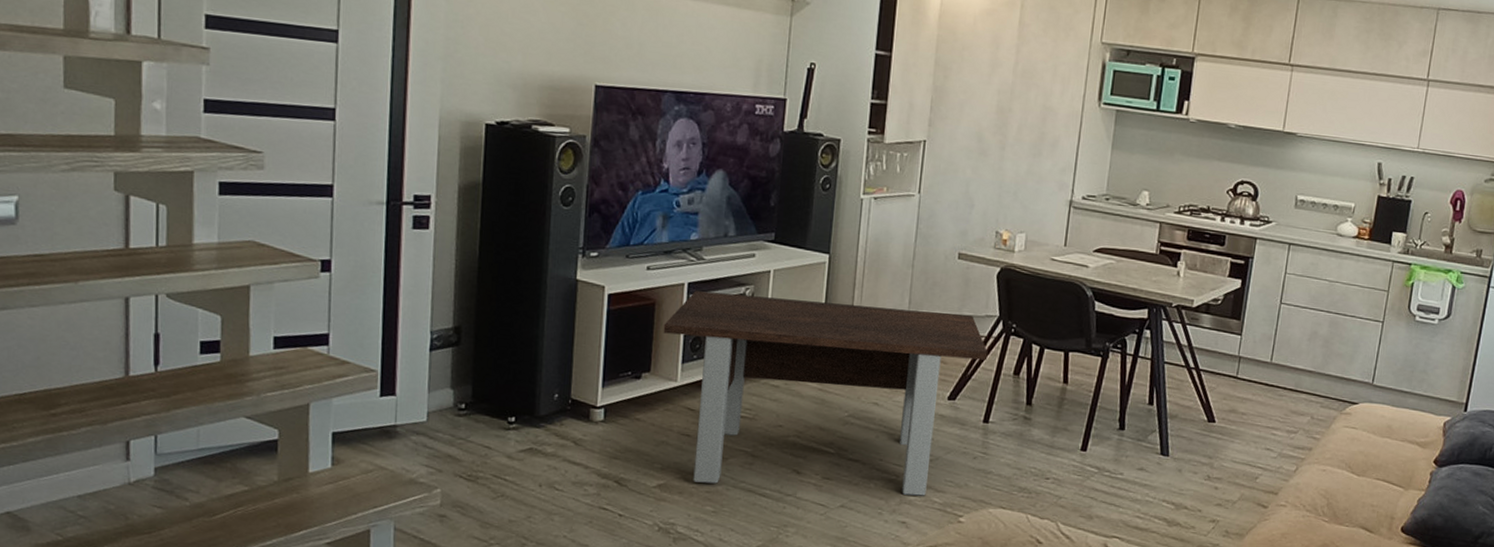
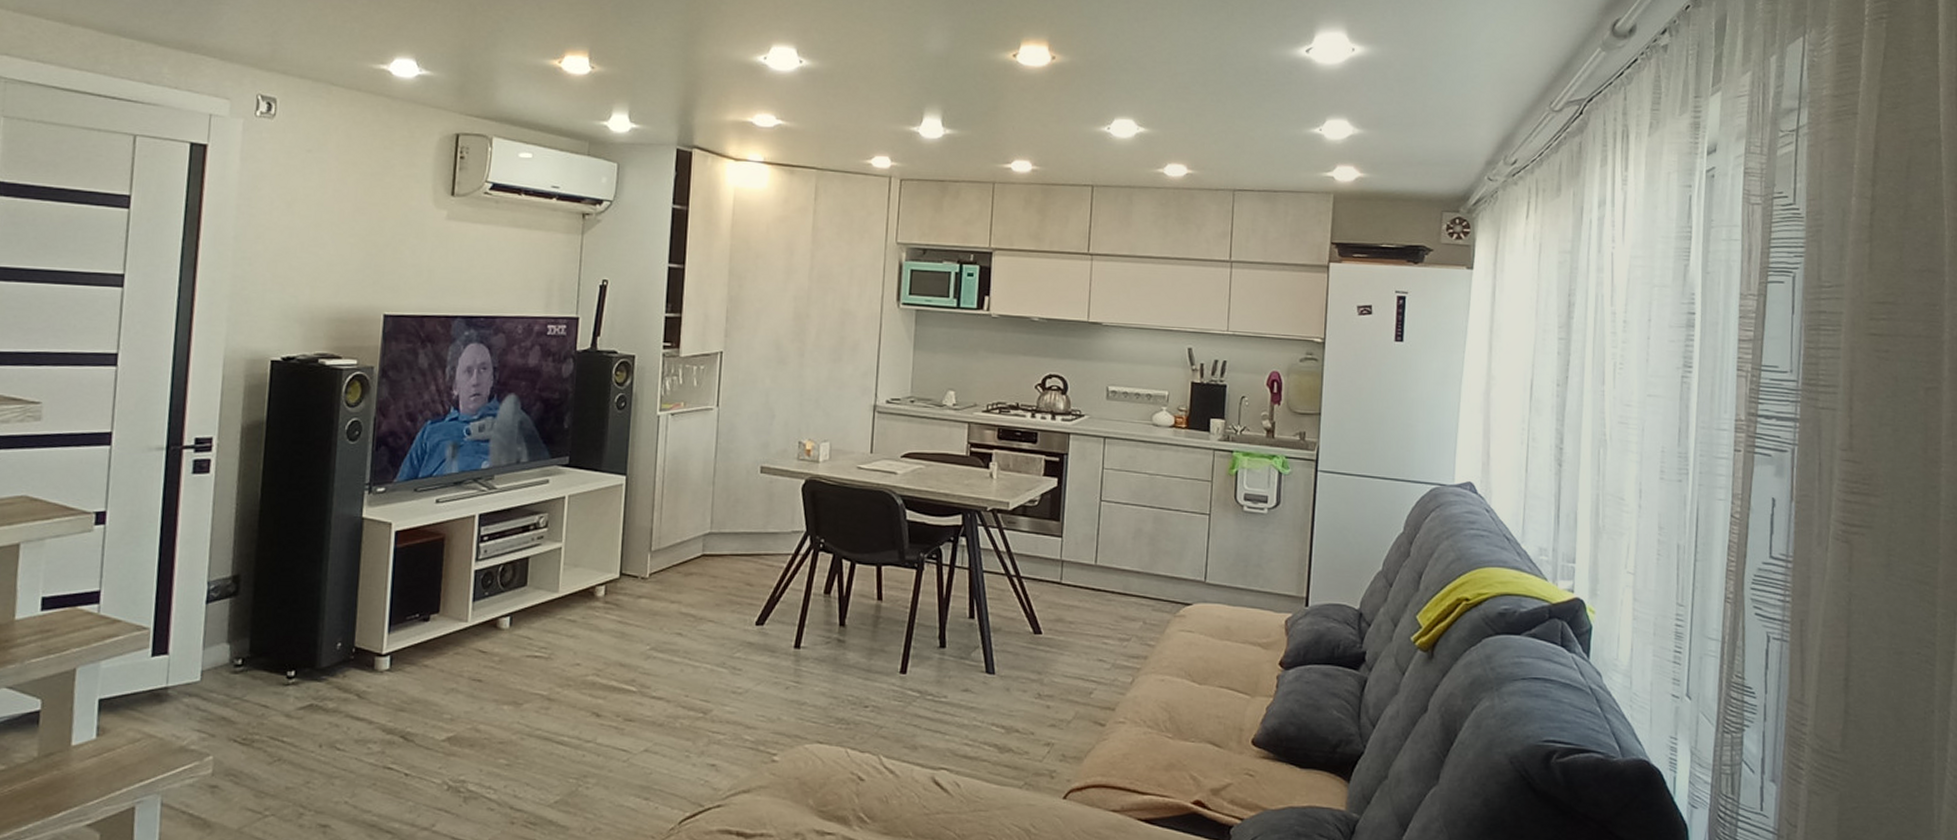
coffee table: present [663,291,988,496] -> none [453,522,796,734]

